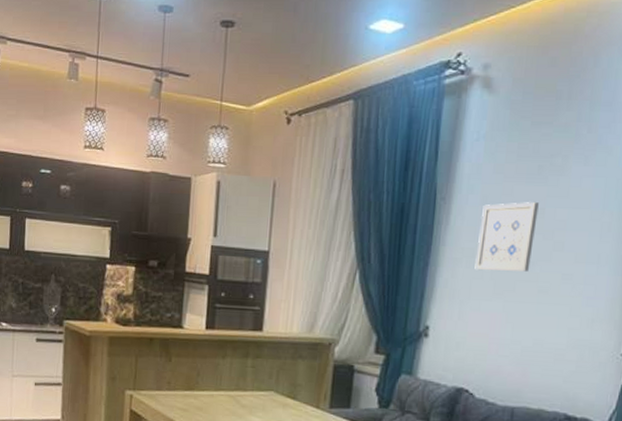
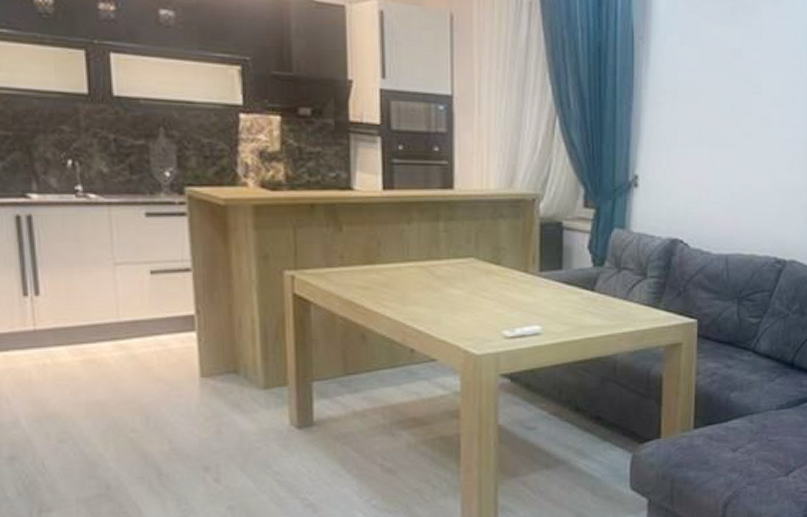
wall art: present [474,202,539,272] -> none [679,43,735,115]

